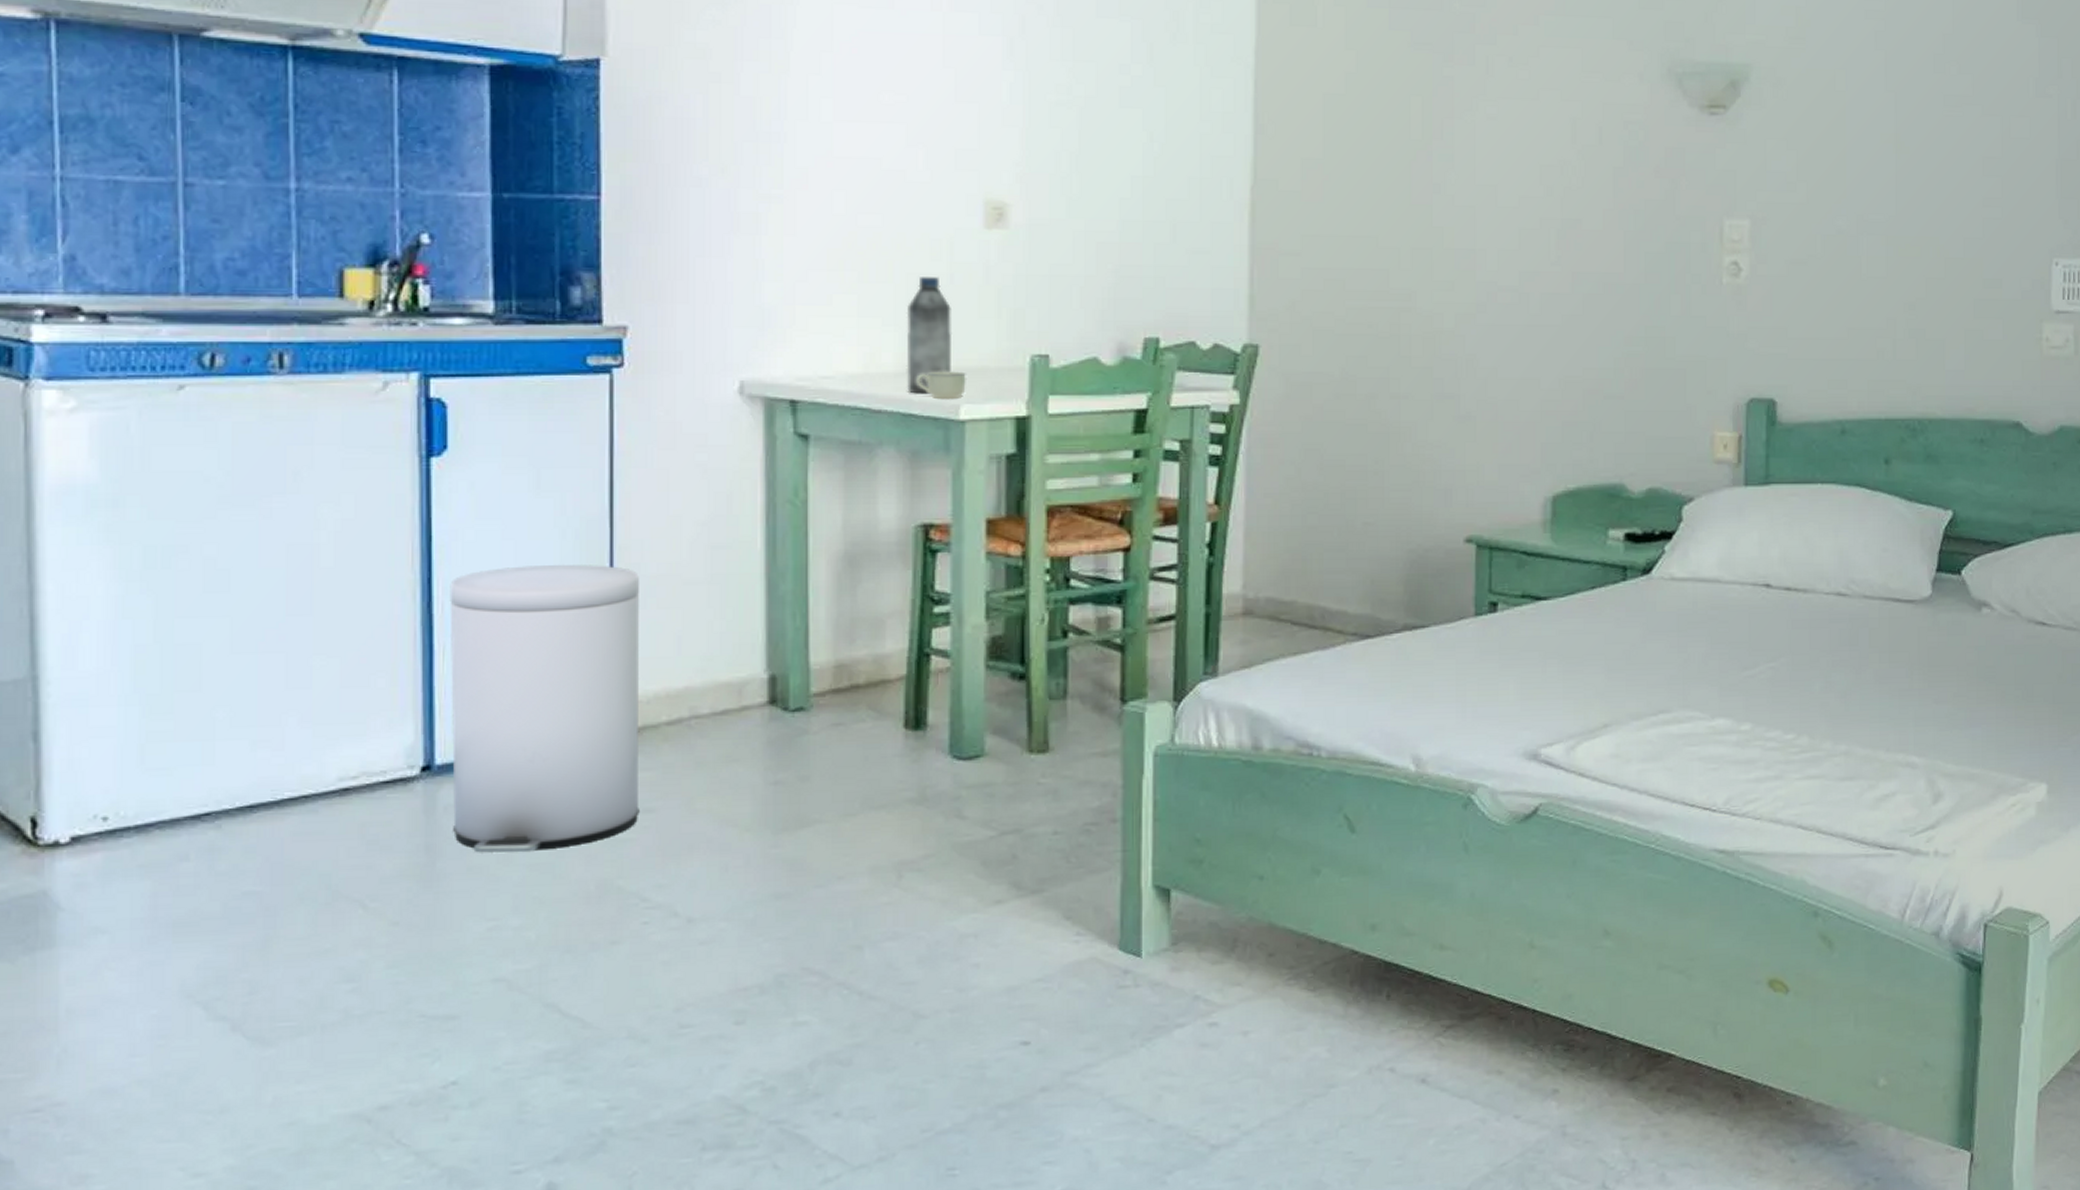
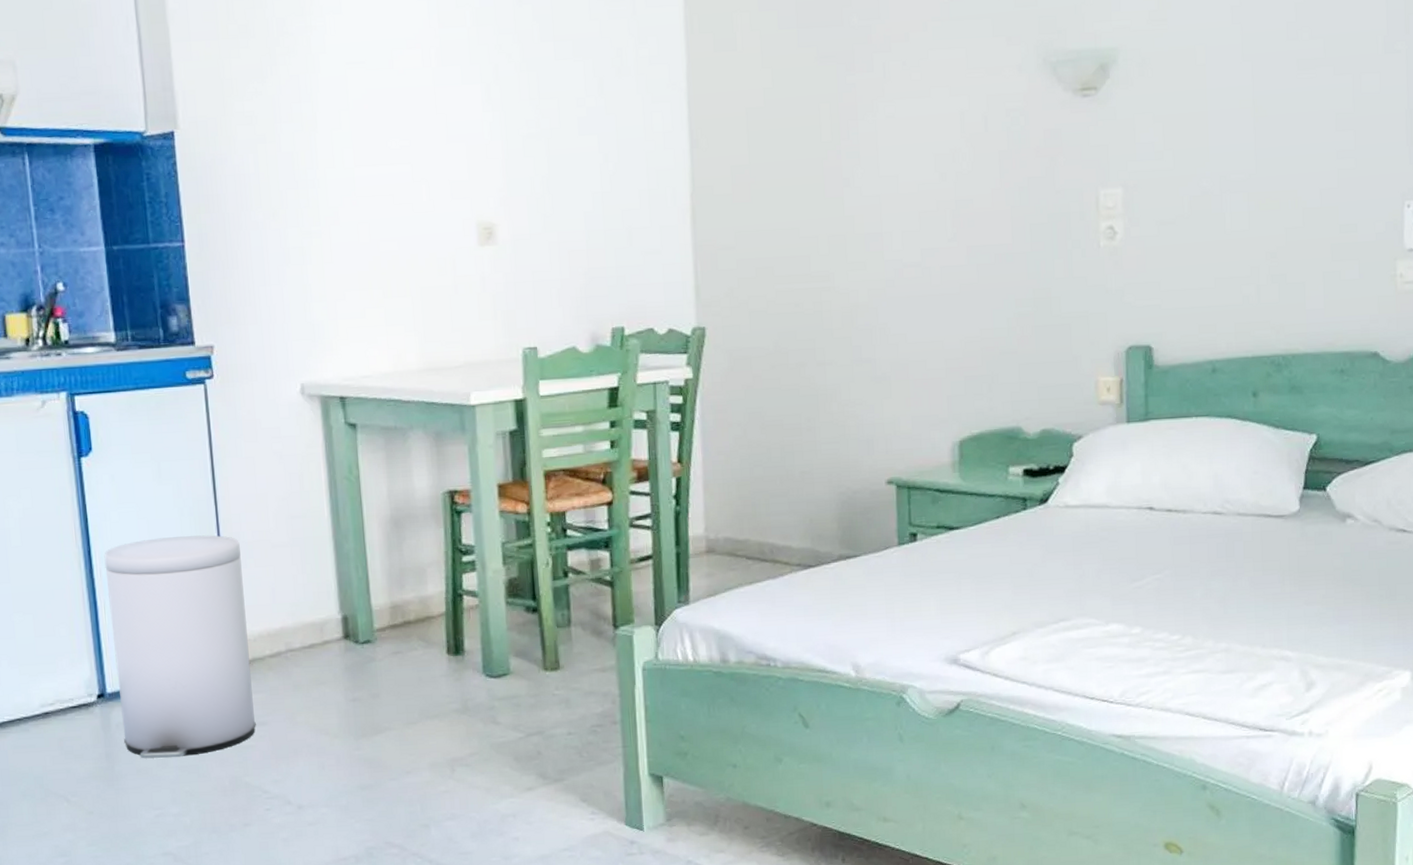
water bottle: present [906,277,953,394] -> none [423,289,461,386]
cup: present [916,371,966,400] -> none [435,365,474,390]

